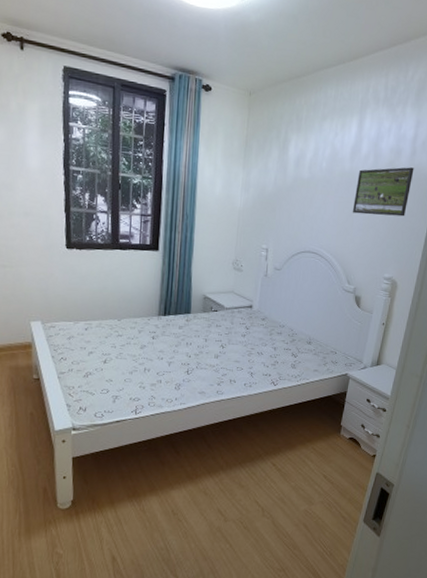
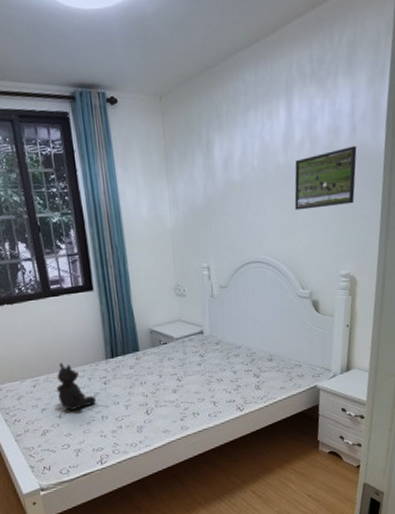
teddy bear: none [106,311,143,358] -> present [56,362,97,410]

